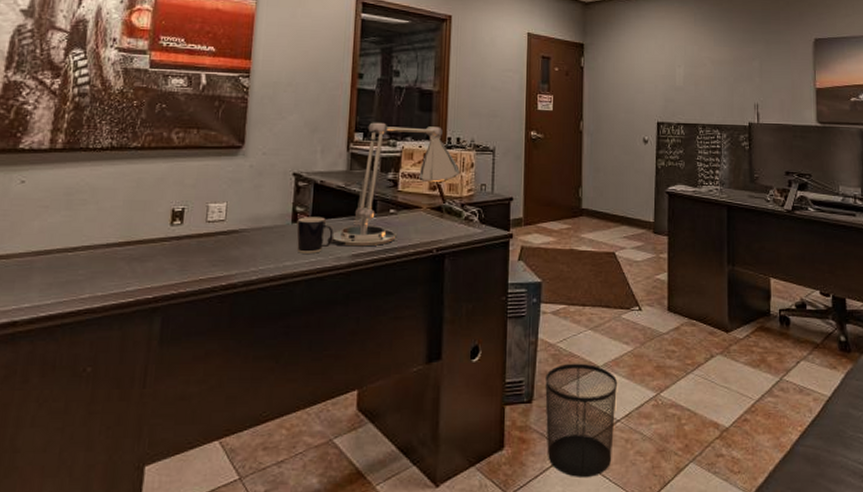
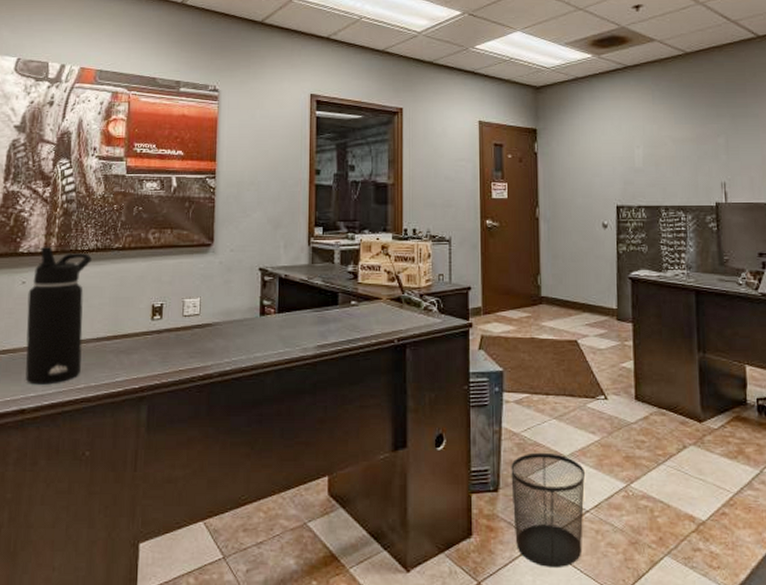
water bottle: none [19,142,105,294] -> present [25,246,92,385]
mug: present [296,217,334,253] -> none [265,310,299,345]
desk lamp: present [327,122,460,247] -> none [293,216,417,338]

